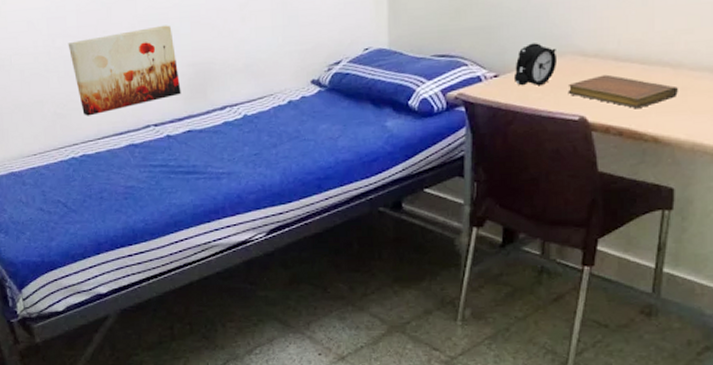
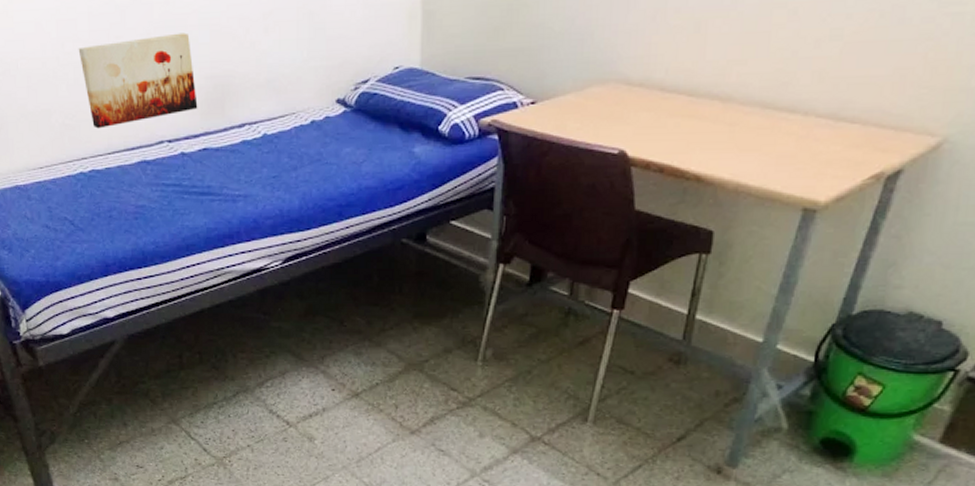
alarm clock: present [513,43,558,86] -> none [551,68,600,115]
notebook: present [568,74,678,109] -> none [608,106,726,145]

